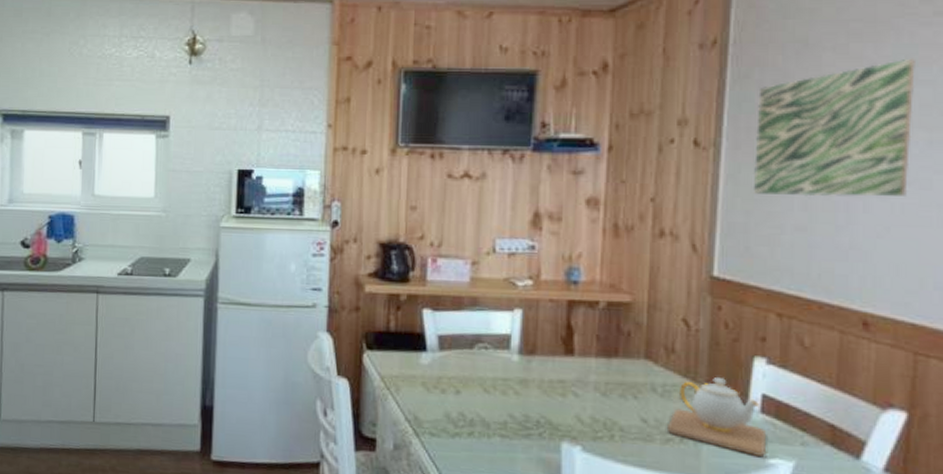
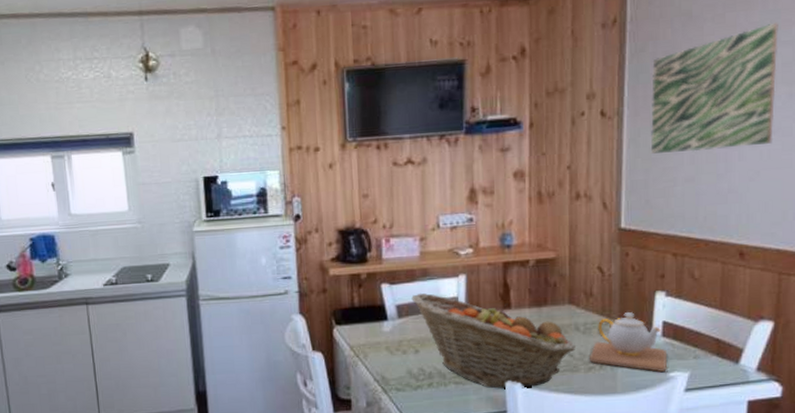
fruit basket: none [456,324,650,454] -> present [411,293,575,389]

